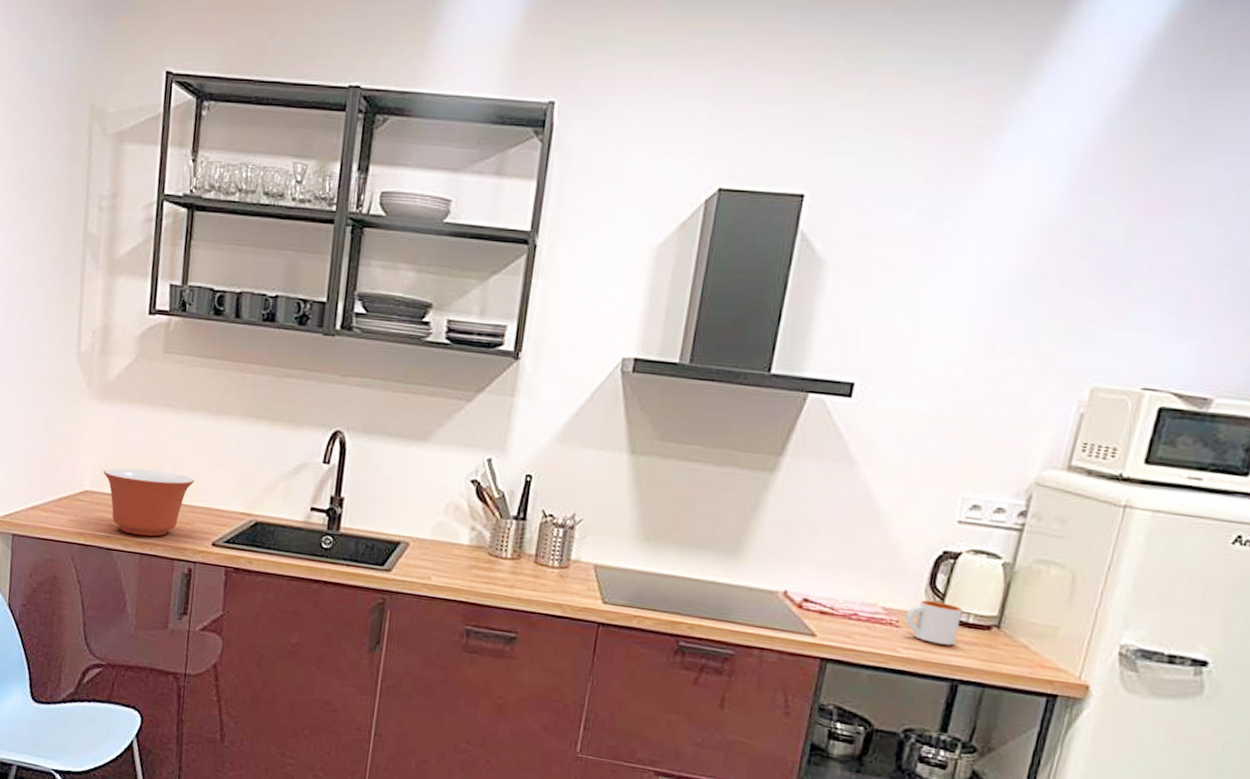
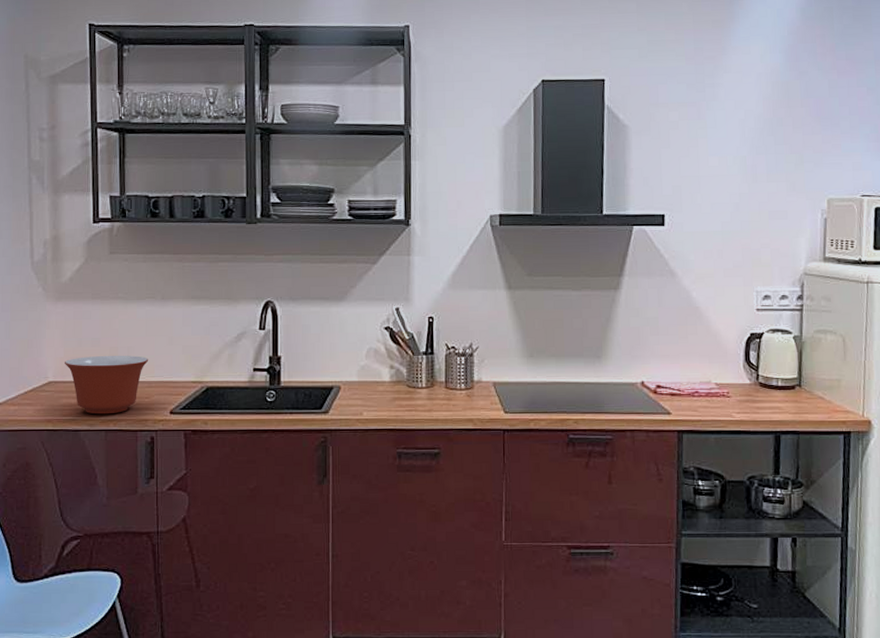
mug: present [905,599,962,646] -> none [733,372,773,406]

